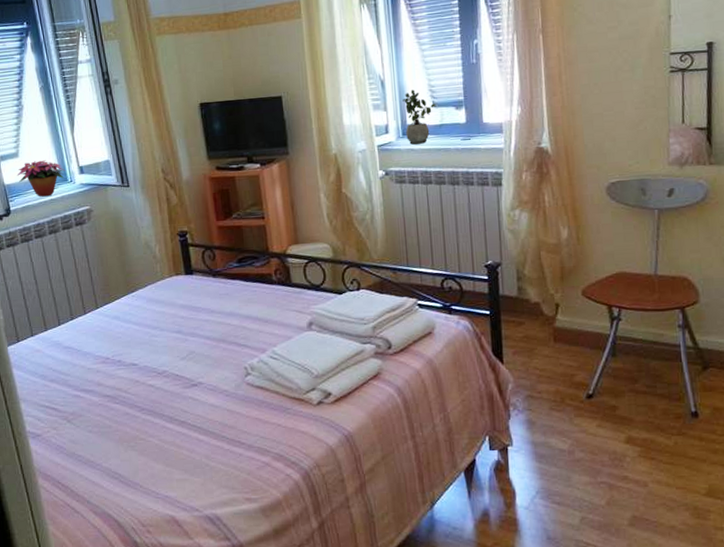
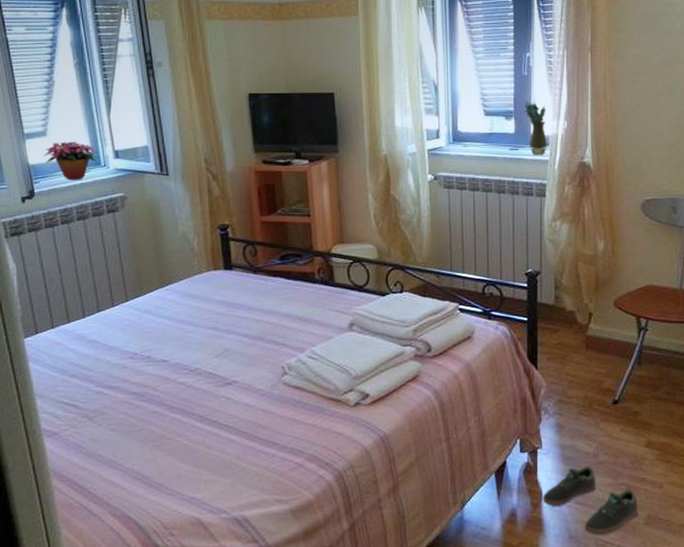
potted plant: present [402,89,437,146] -> none [455,97,487,152]
vase: none [475,89,502,143] -> present [524,101,548,155]
shoe: none [516,463,622,537] -> present [543,466,639,536]

